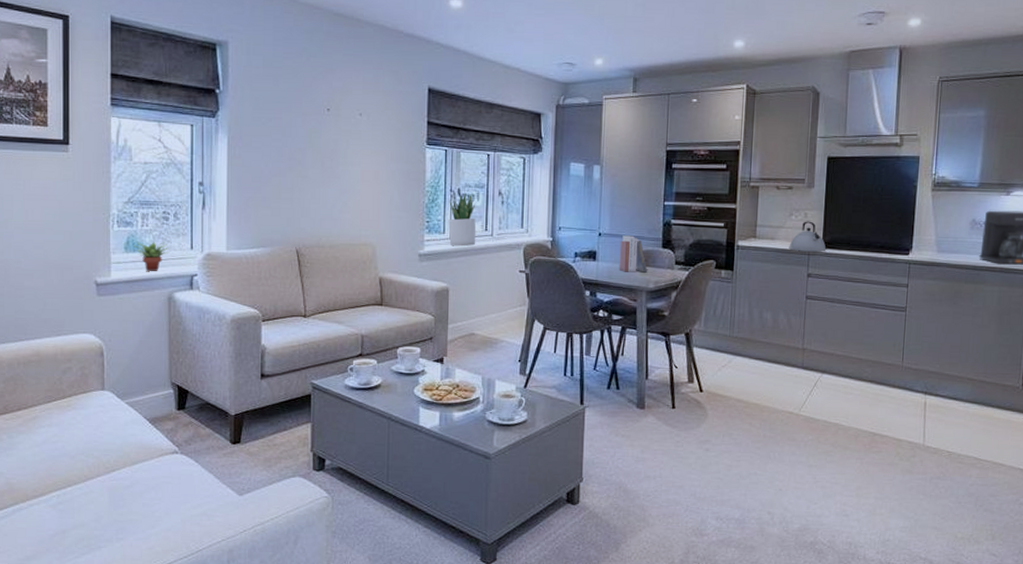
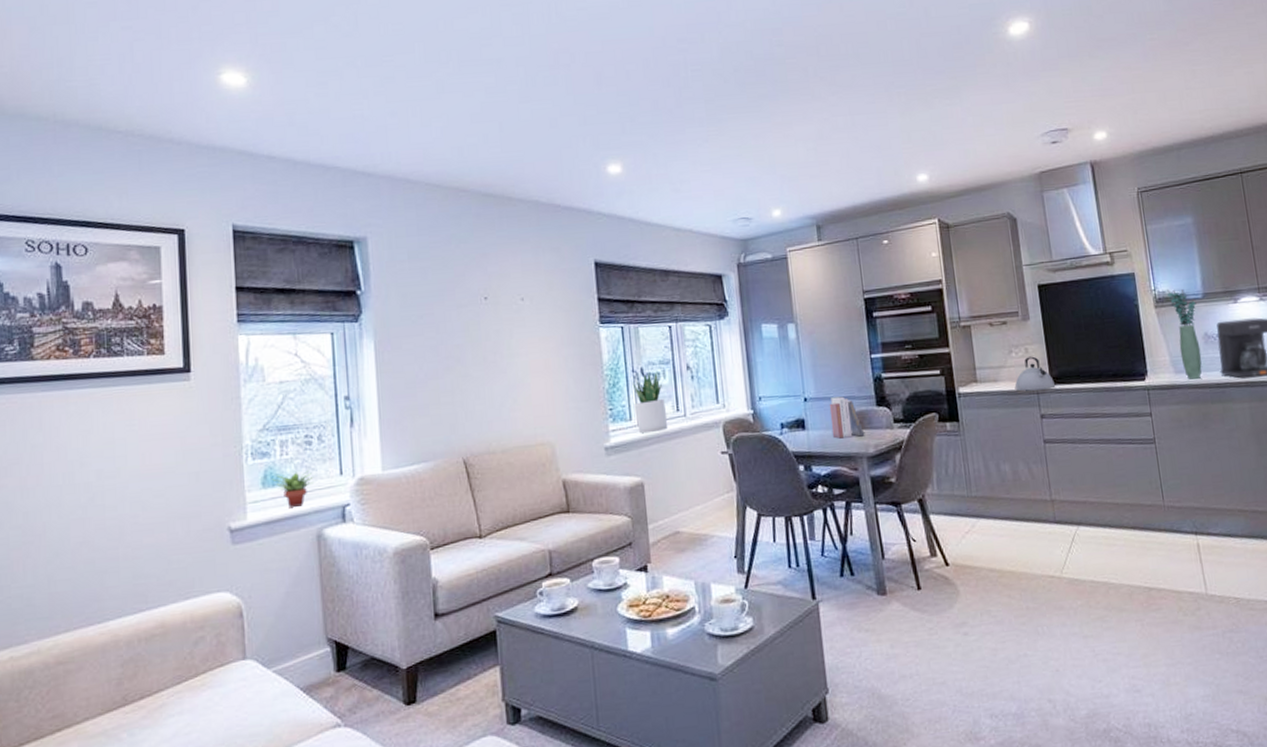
vase: none [946,175,971,260] -> present [1167,289,1202,380]

